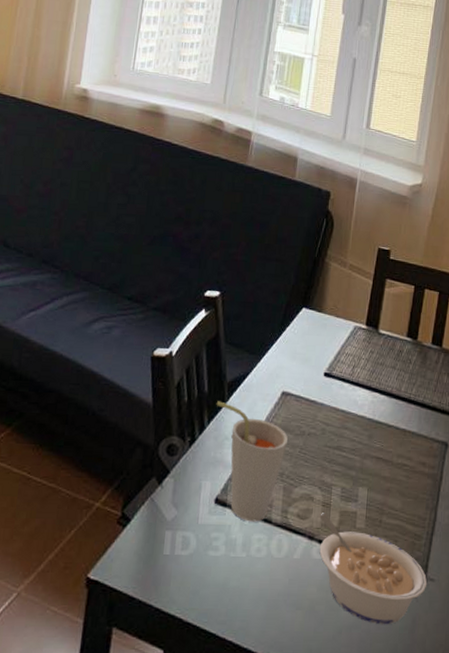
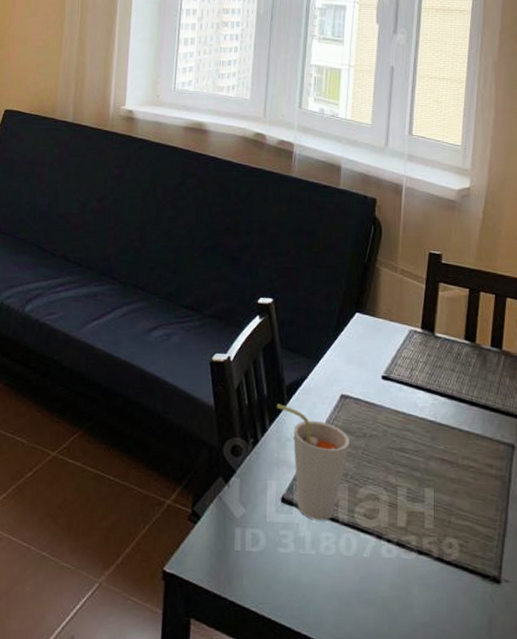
legume: present [319,513,428,625] -> none [387,513,503,625]

